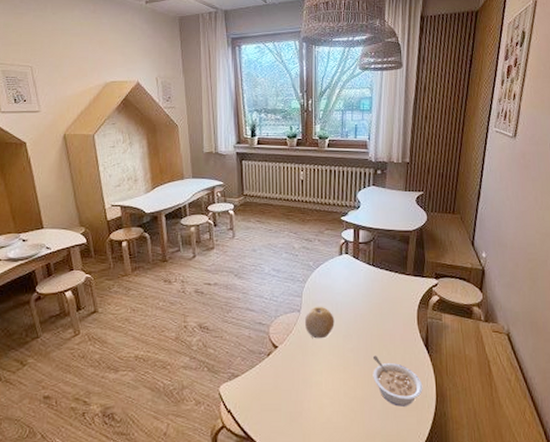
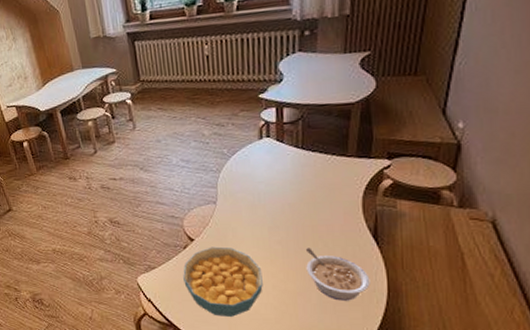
cereal bowl: none [264,354,336,427] -> present [183,246,263,317]
fruit: present [305,306,335,339] -> none [222,196,258,231]

